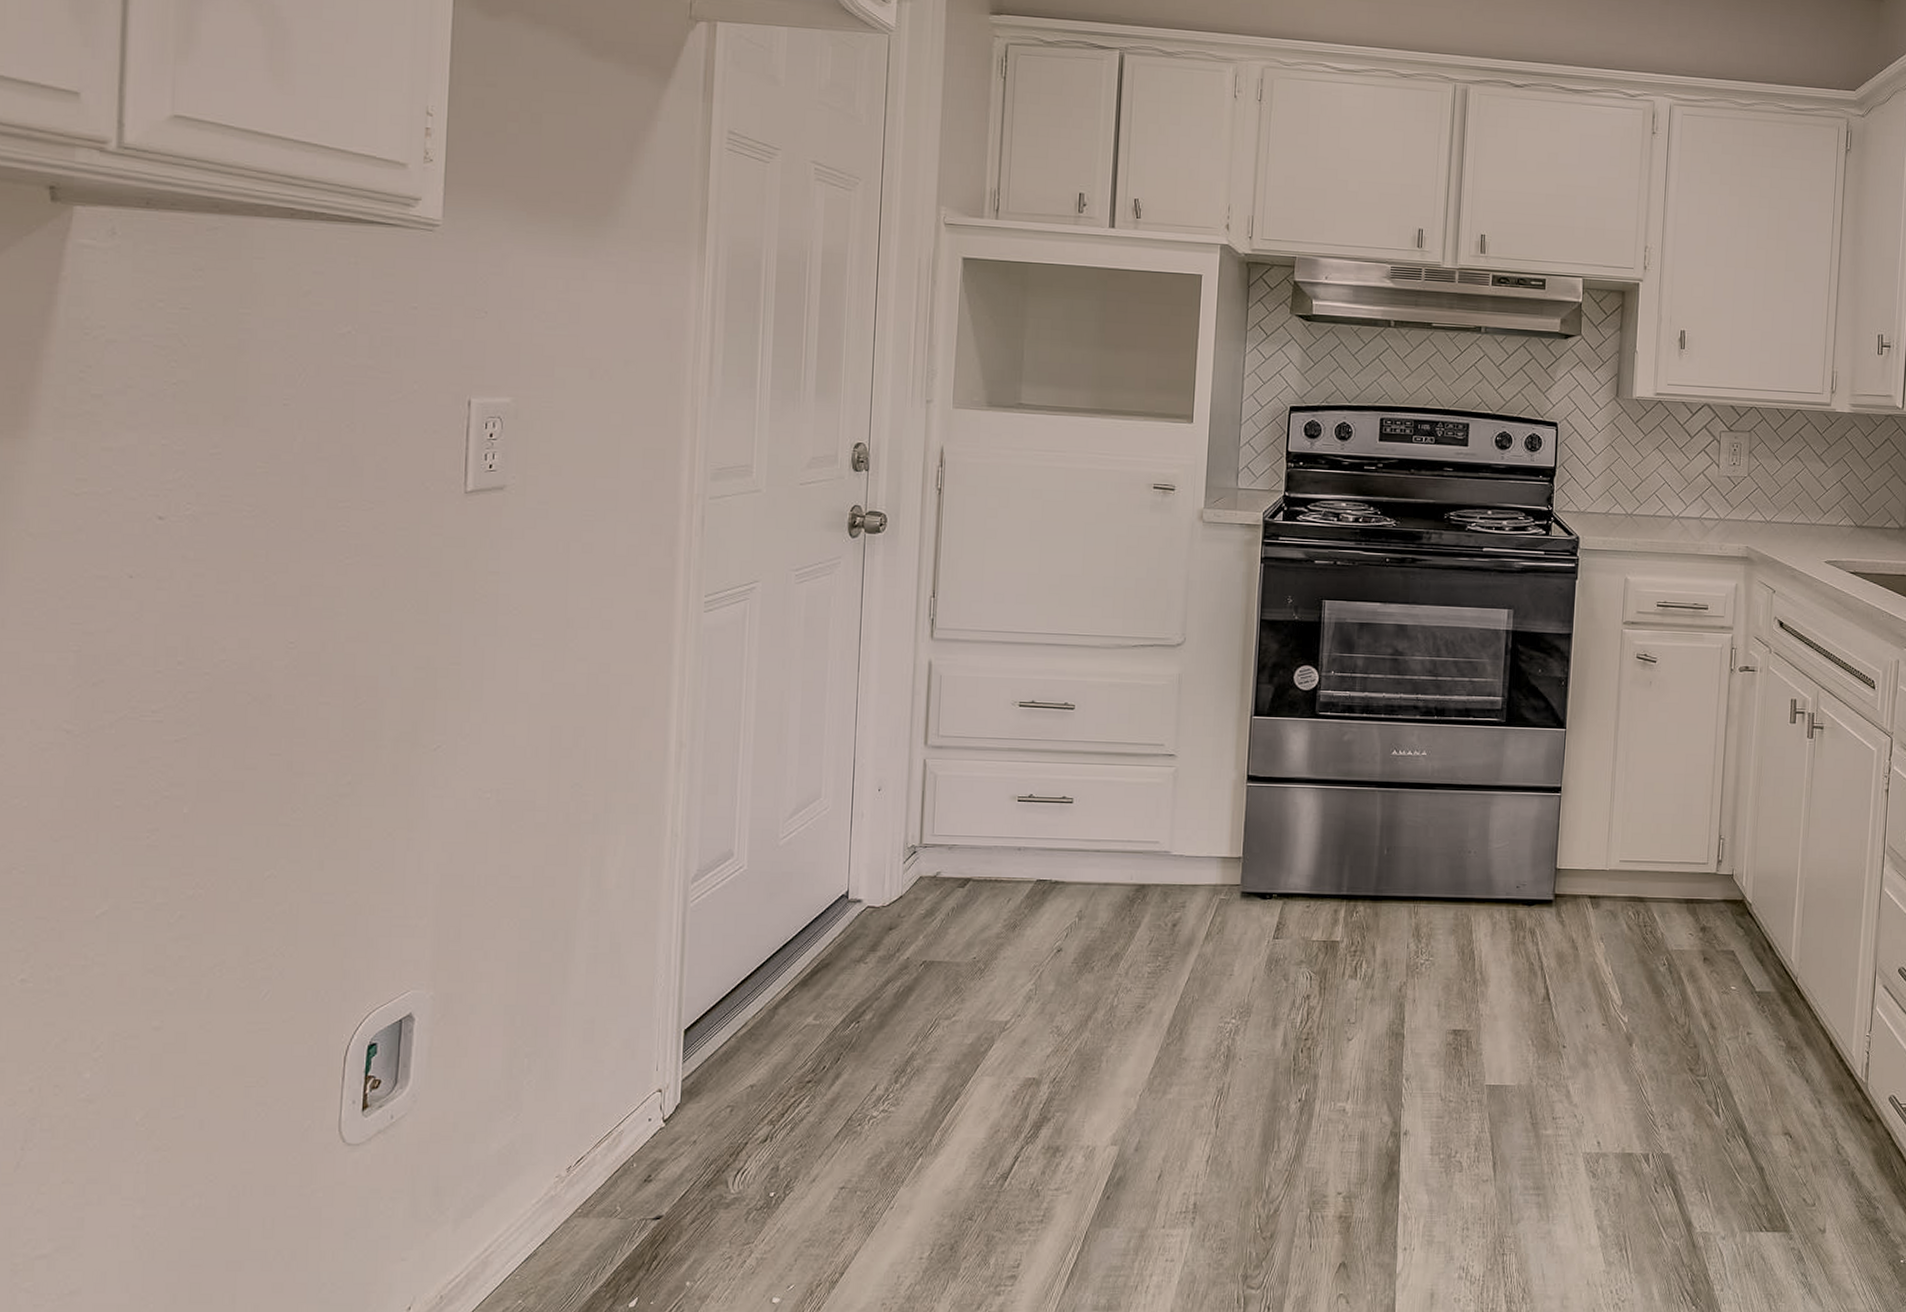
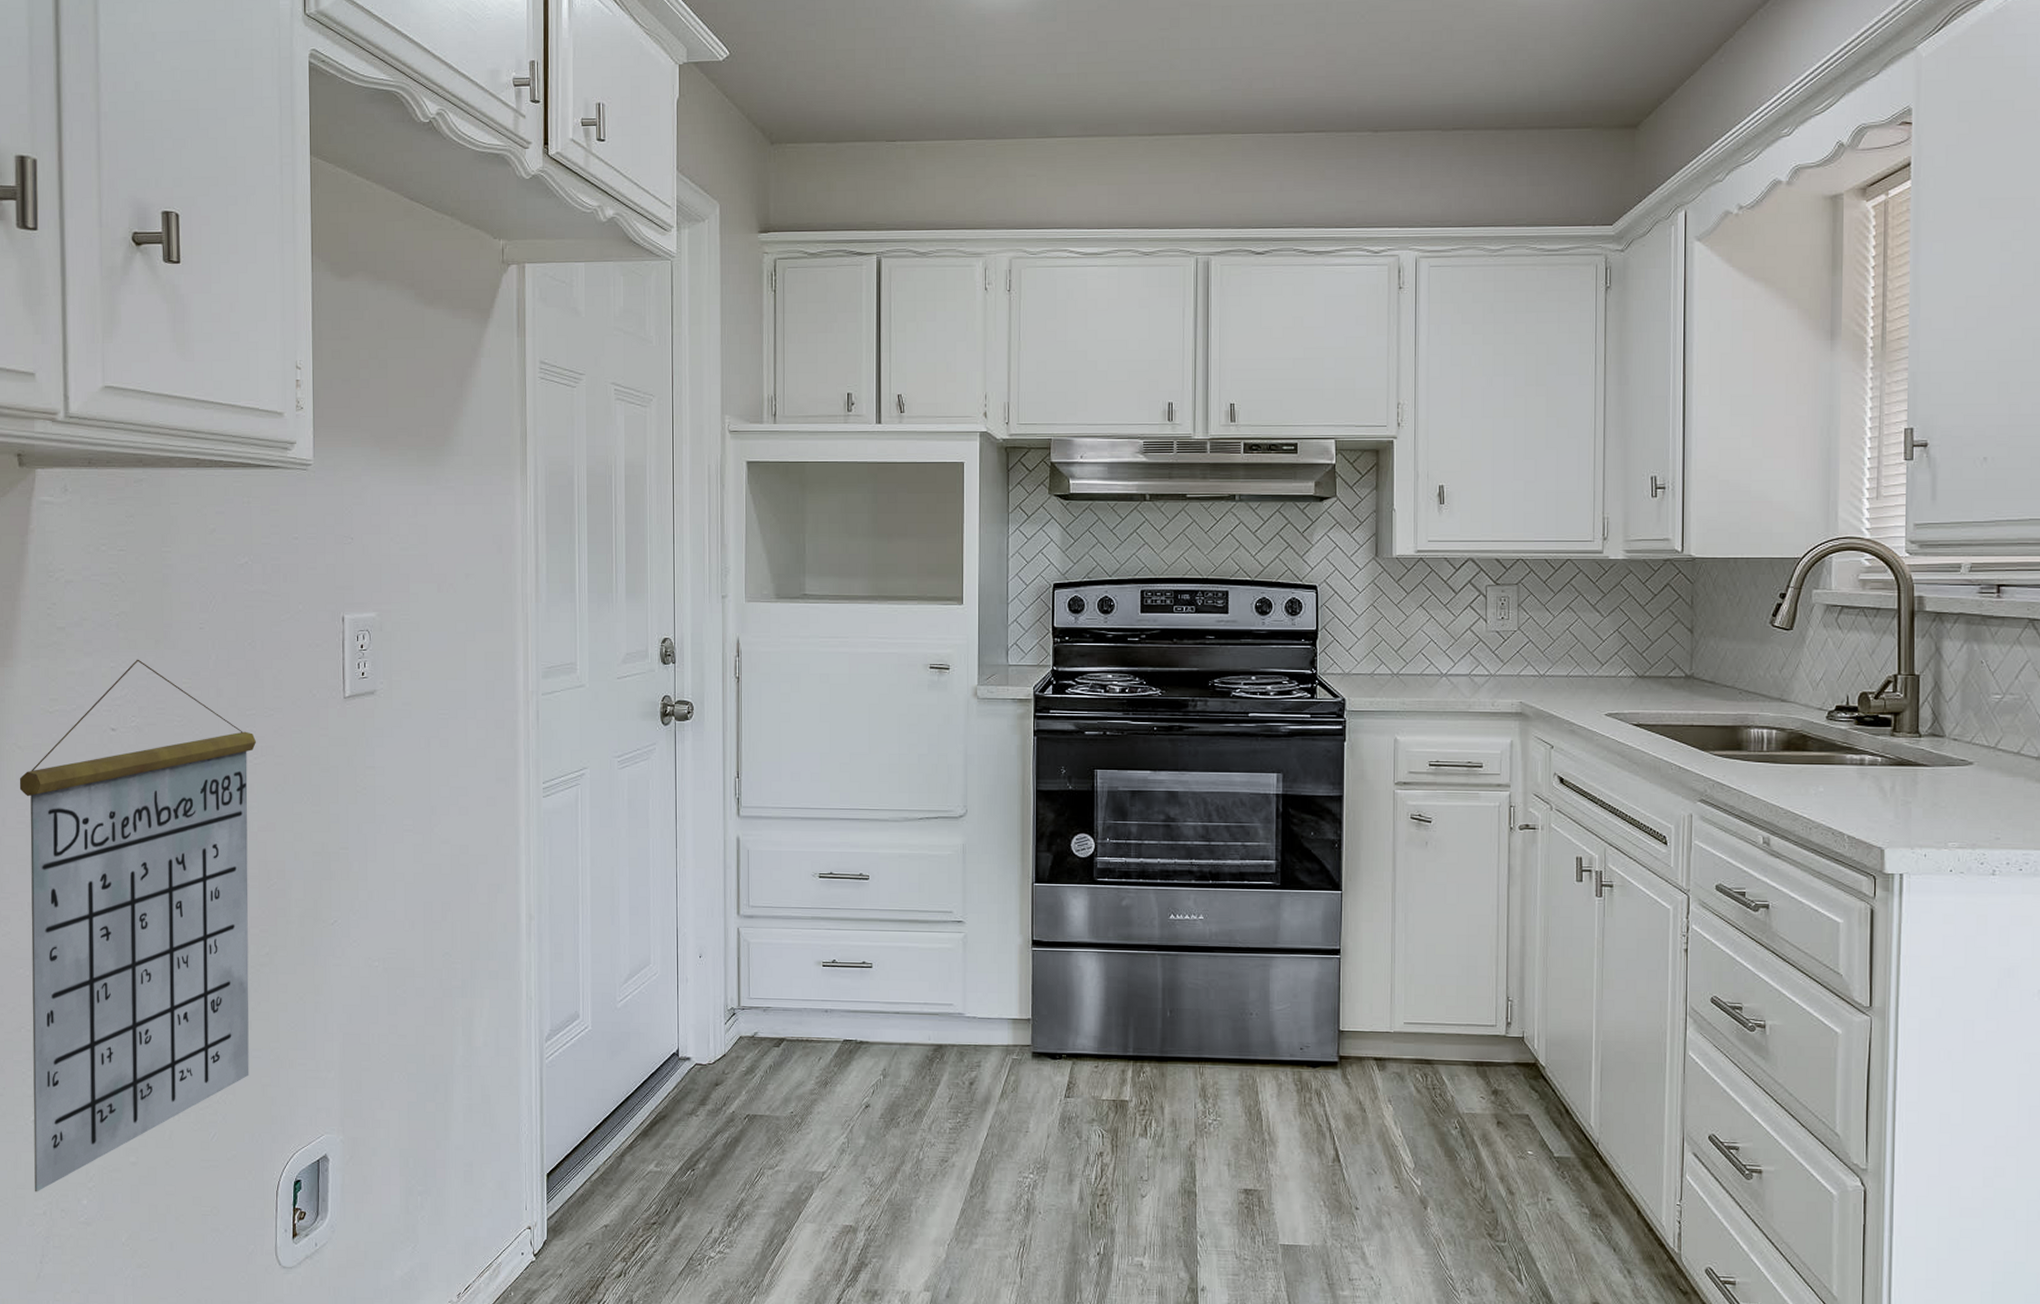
calendar: none [19,436,349,1065] -> present [19,659,256,1192]

